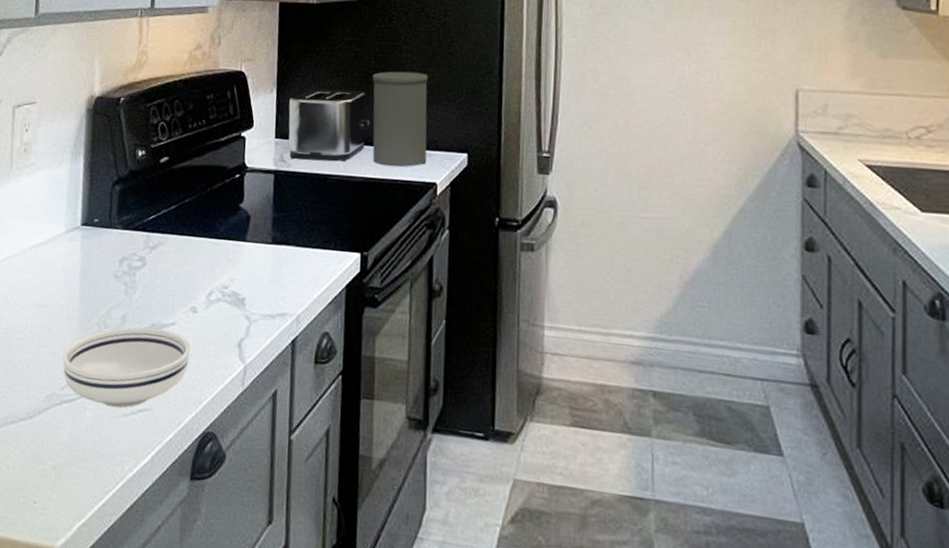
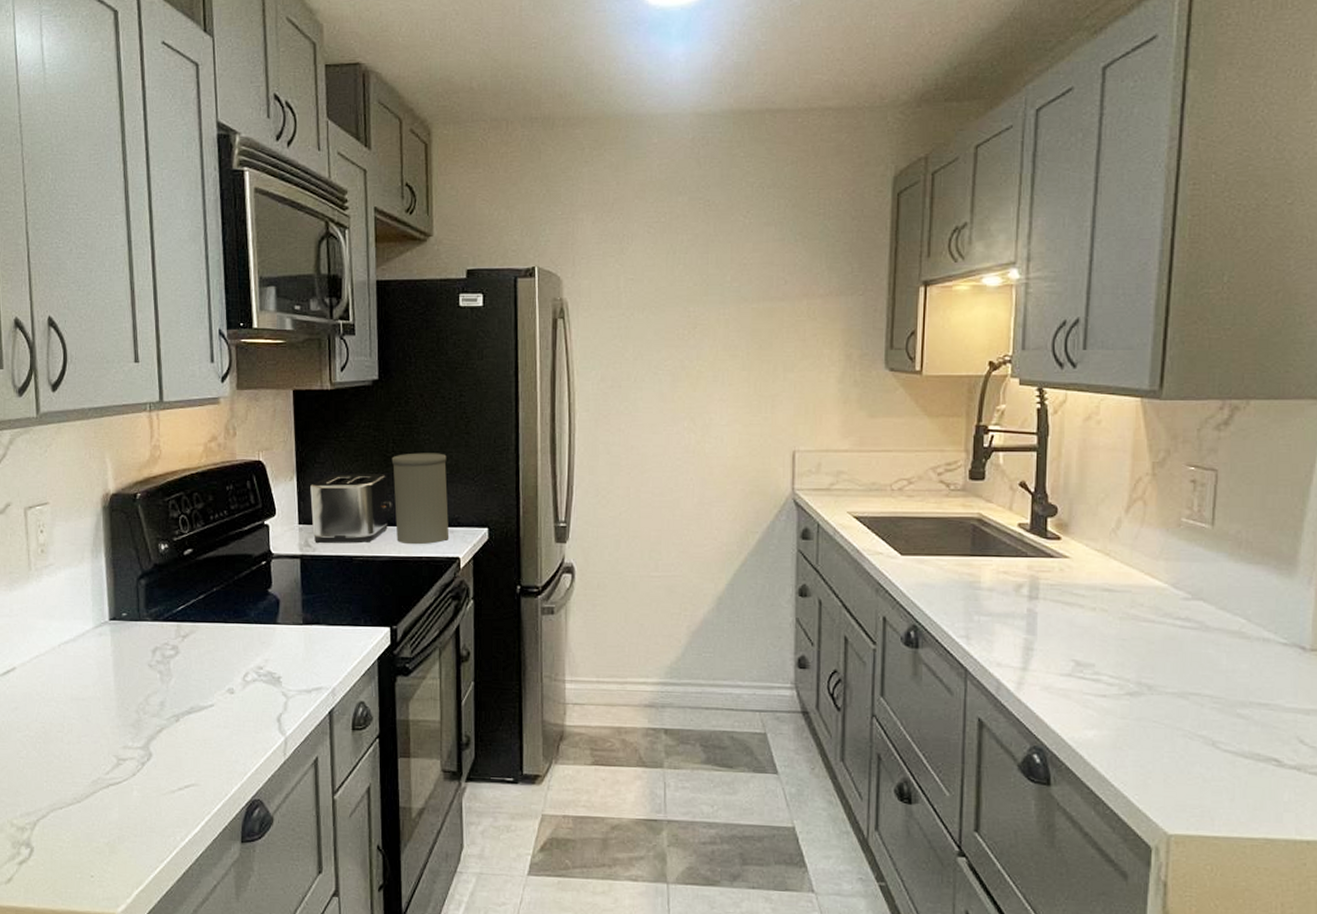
bowl: present [62,327,191,408] -> none [104,710,231,786]

